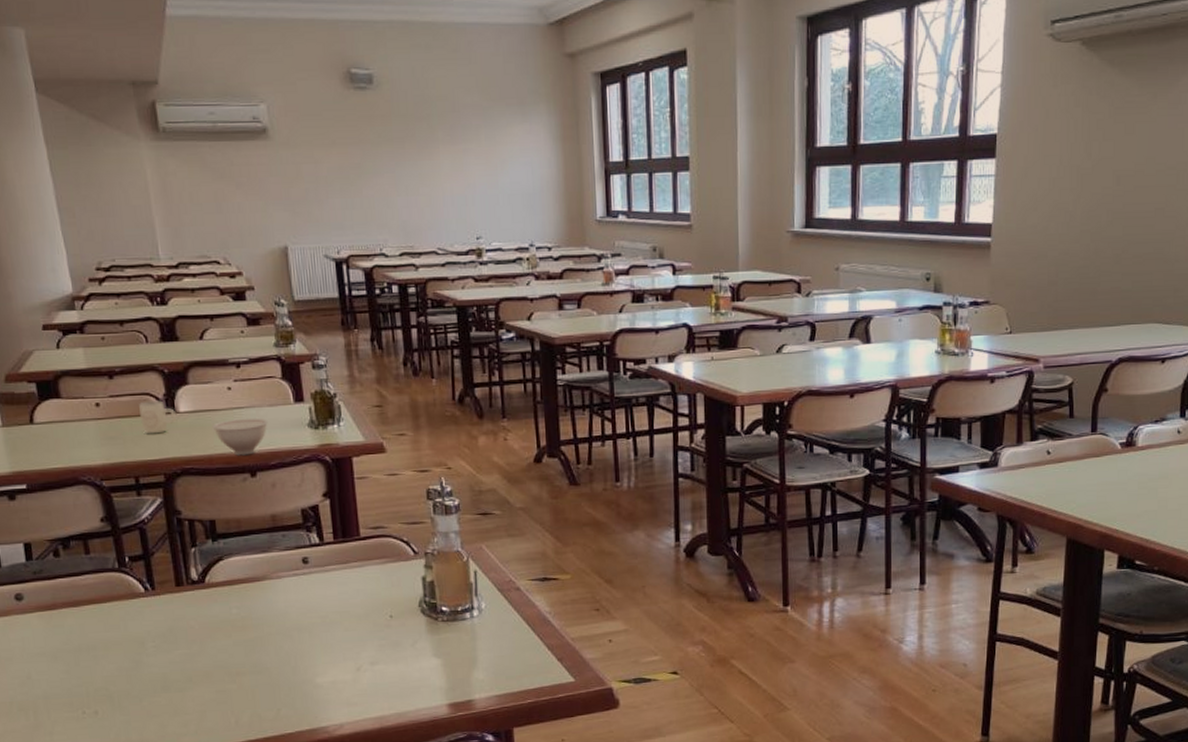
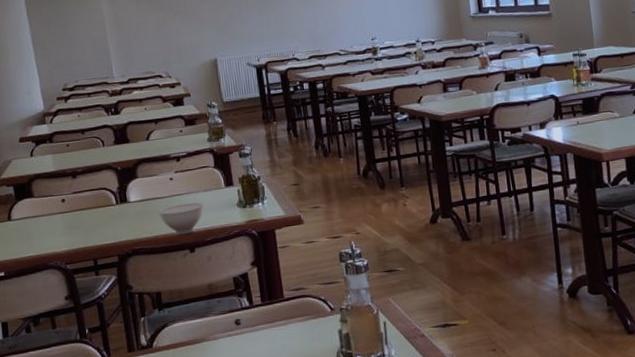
mug: present [139,400,176,434] -> none [97,193,128,223]

